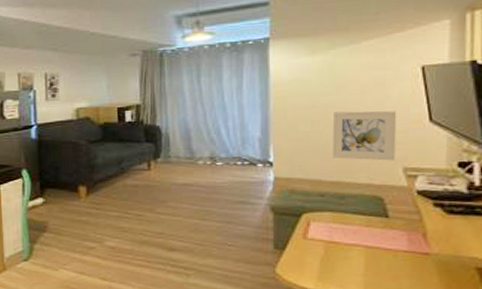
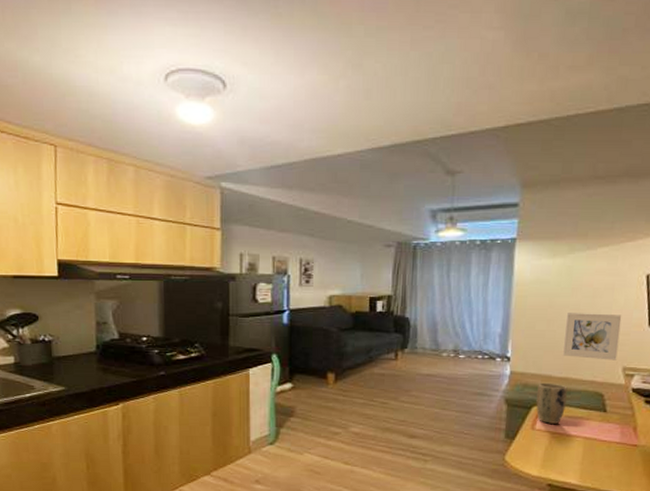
plant pot: none [306,187,341,232] -> present [536,382,568,424]

